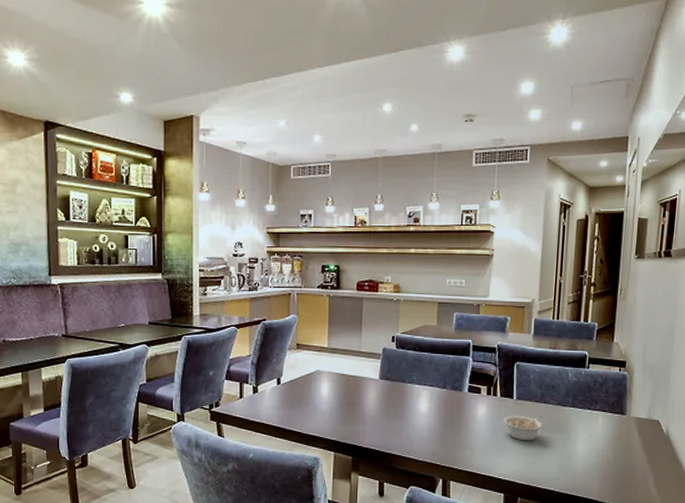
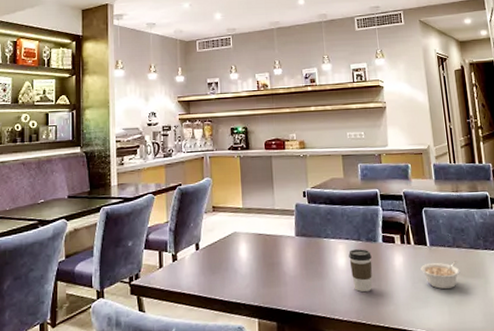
coffee cup: none [431,396,455,437] -> present [349,249,372,292]

